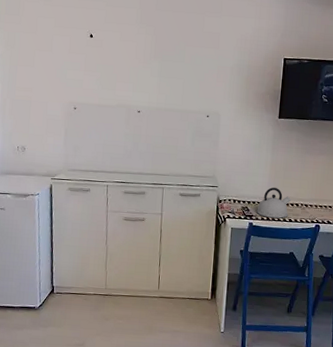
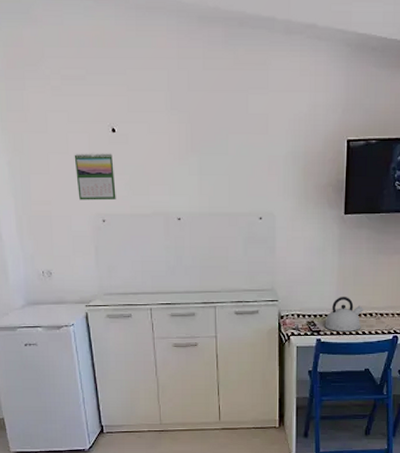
calendar: none [56,52,89,92] -> present [74,153,116,201]

